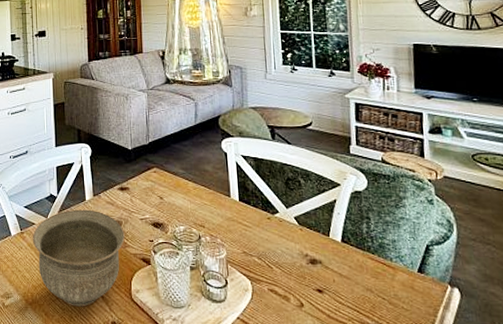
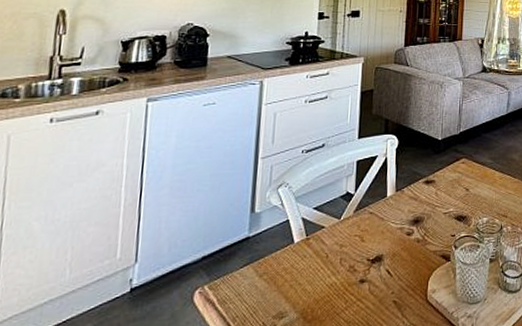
bowl: present [32,209,125,307] -> none [319,206,426,317]

